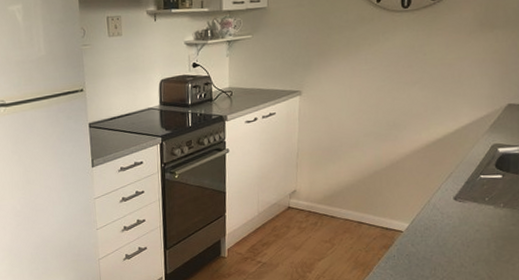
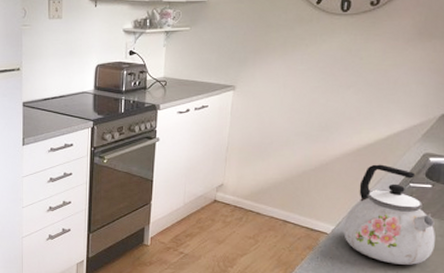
kettle: none [418,158,508,257] -> present [343,164,435,265]

